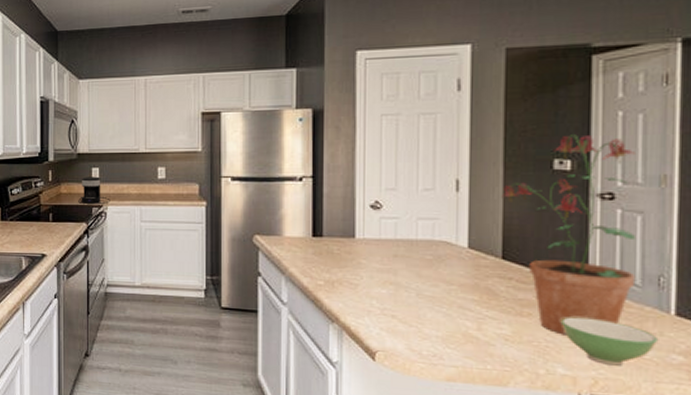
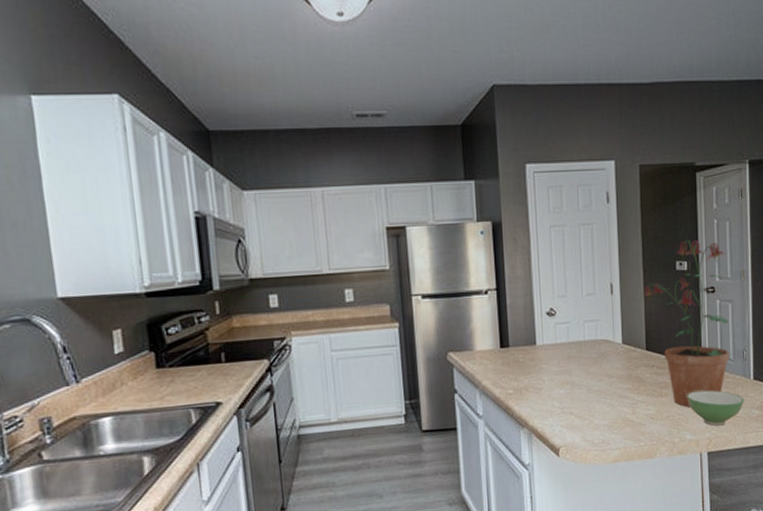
coffee maker: present [78,176,110,205] -> none [255,304,294,338]

